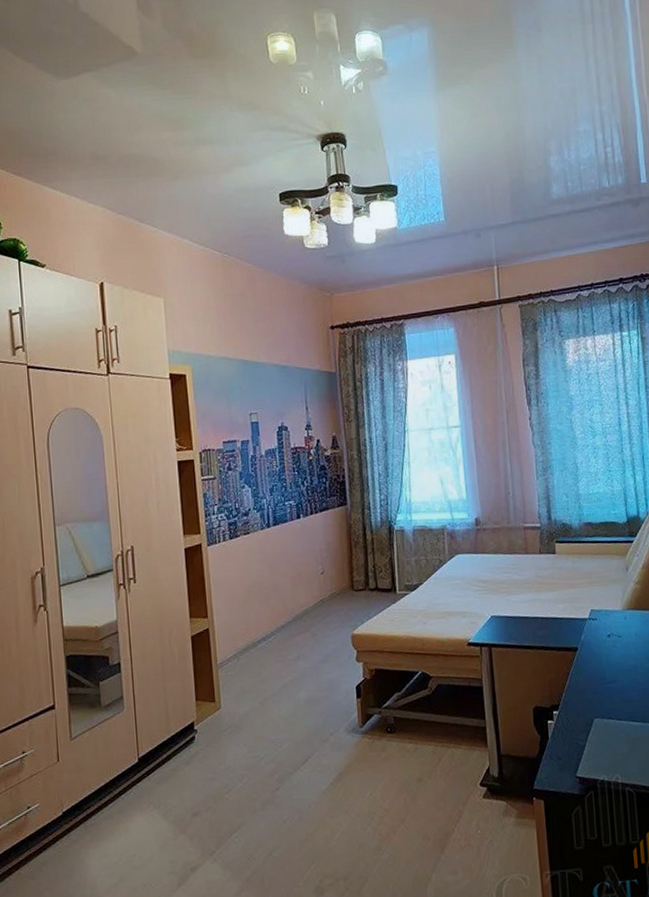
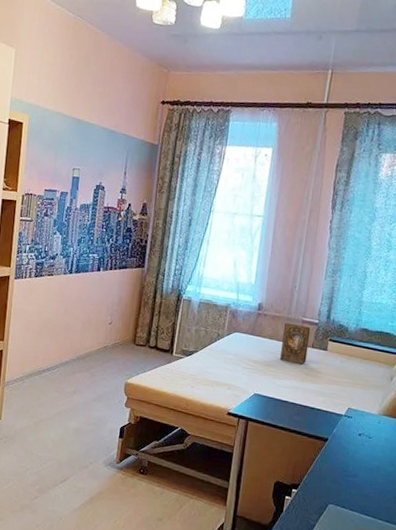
book: none [507,532,537,575] -> present [280,322,311,364]

